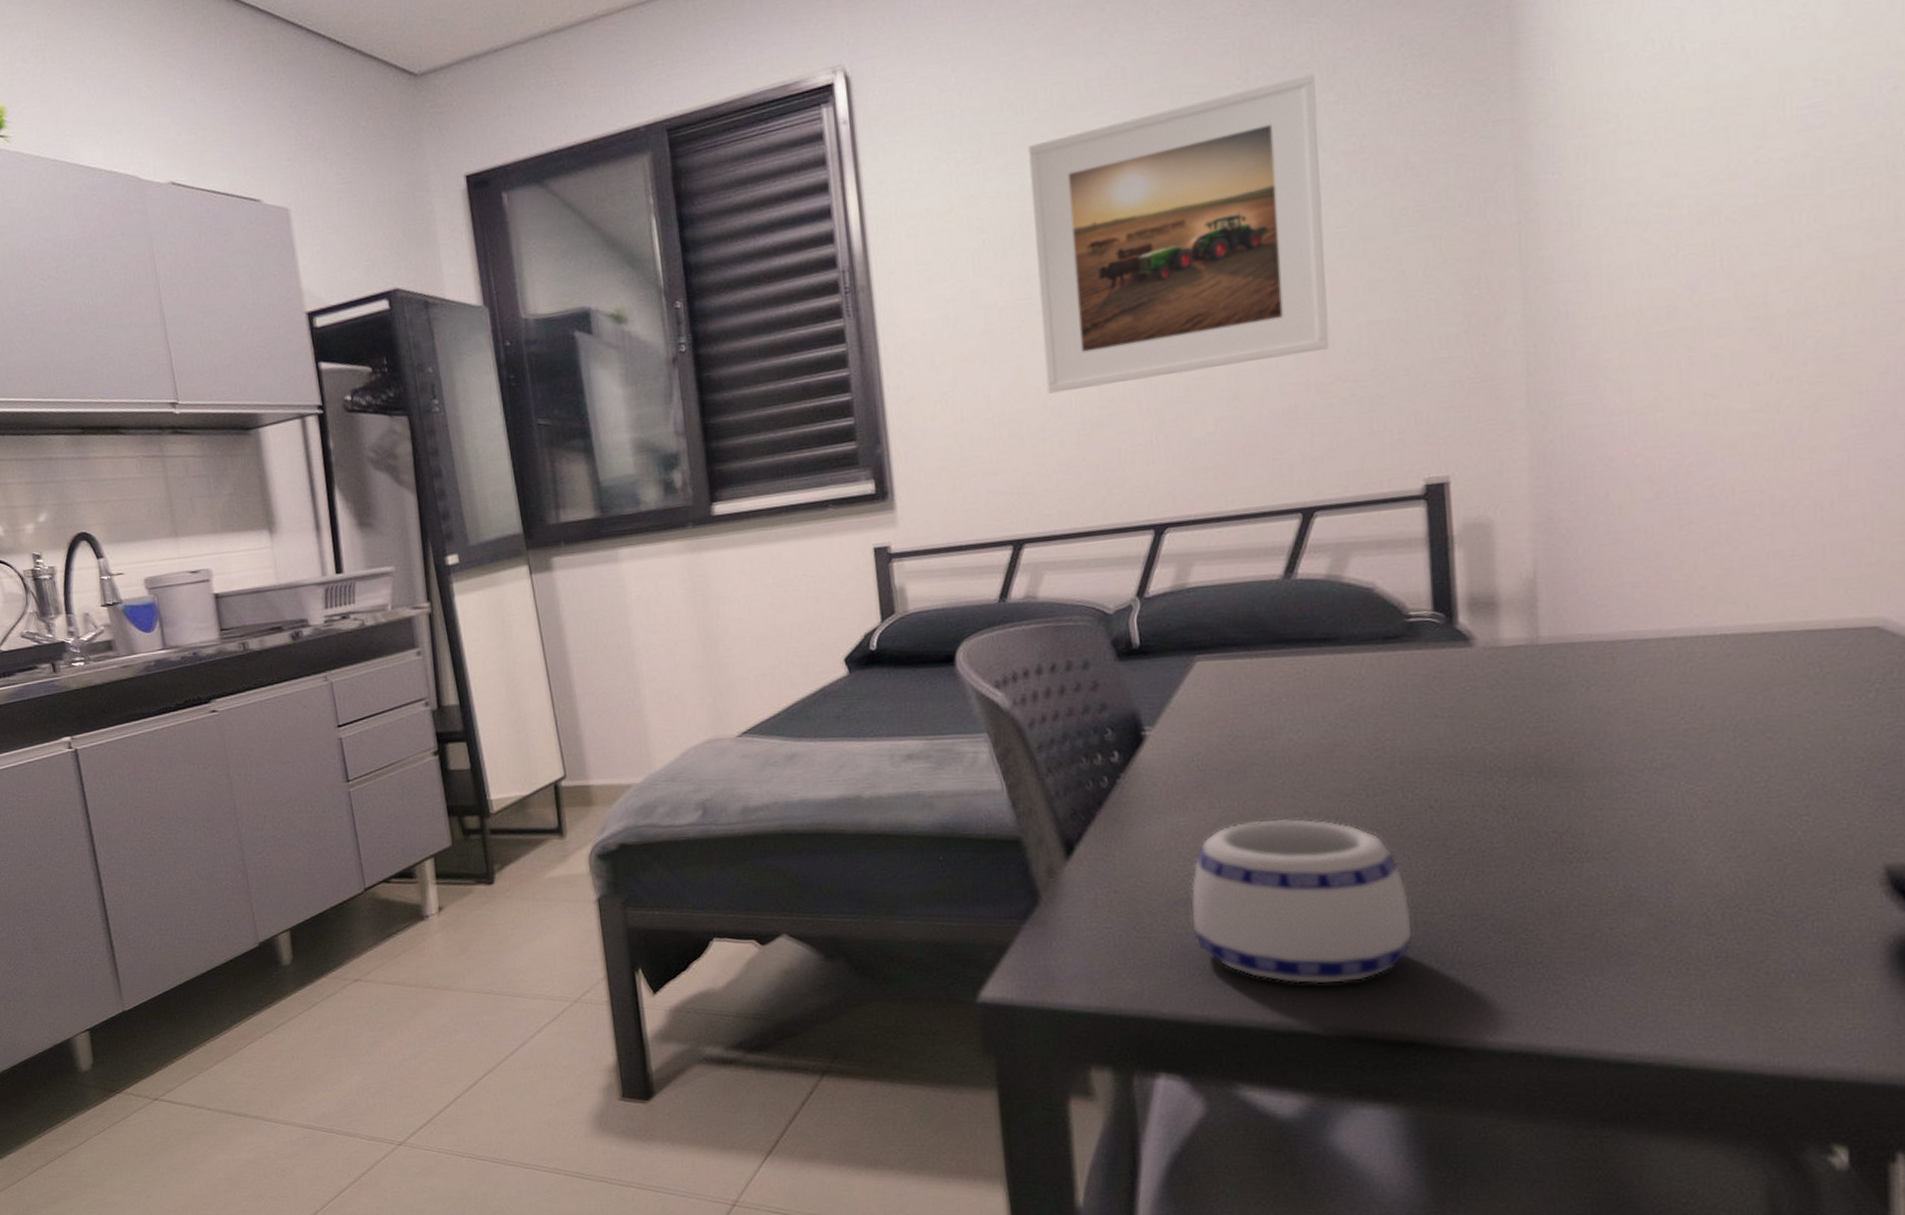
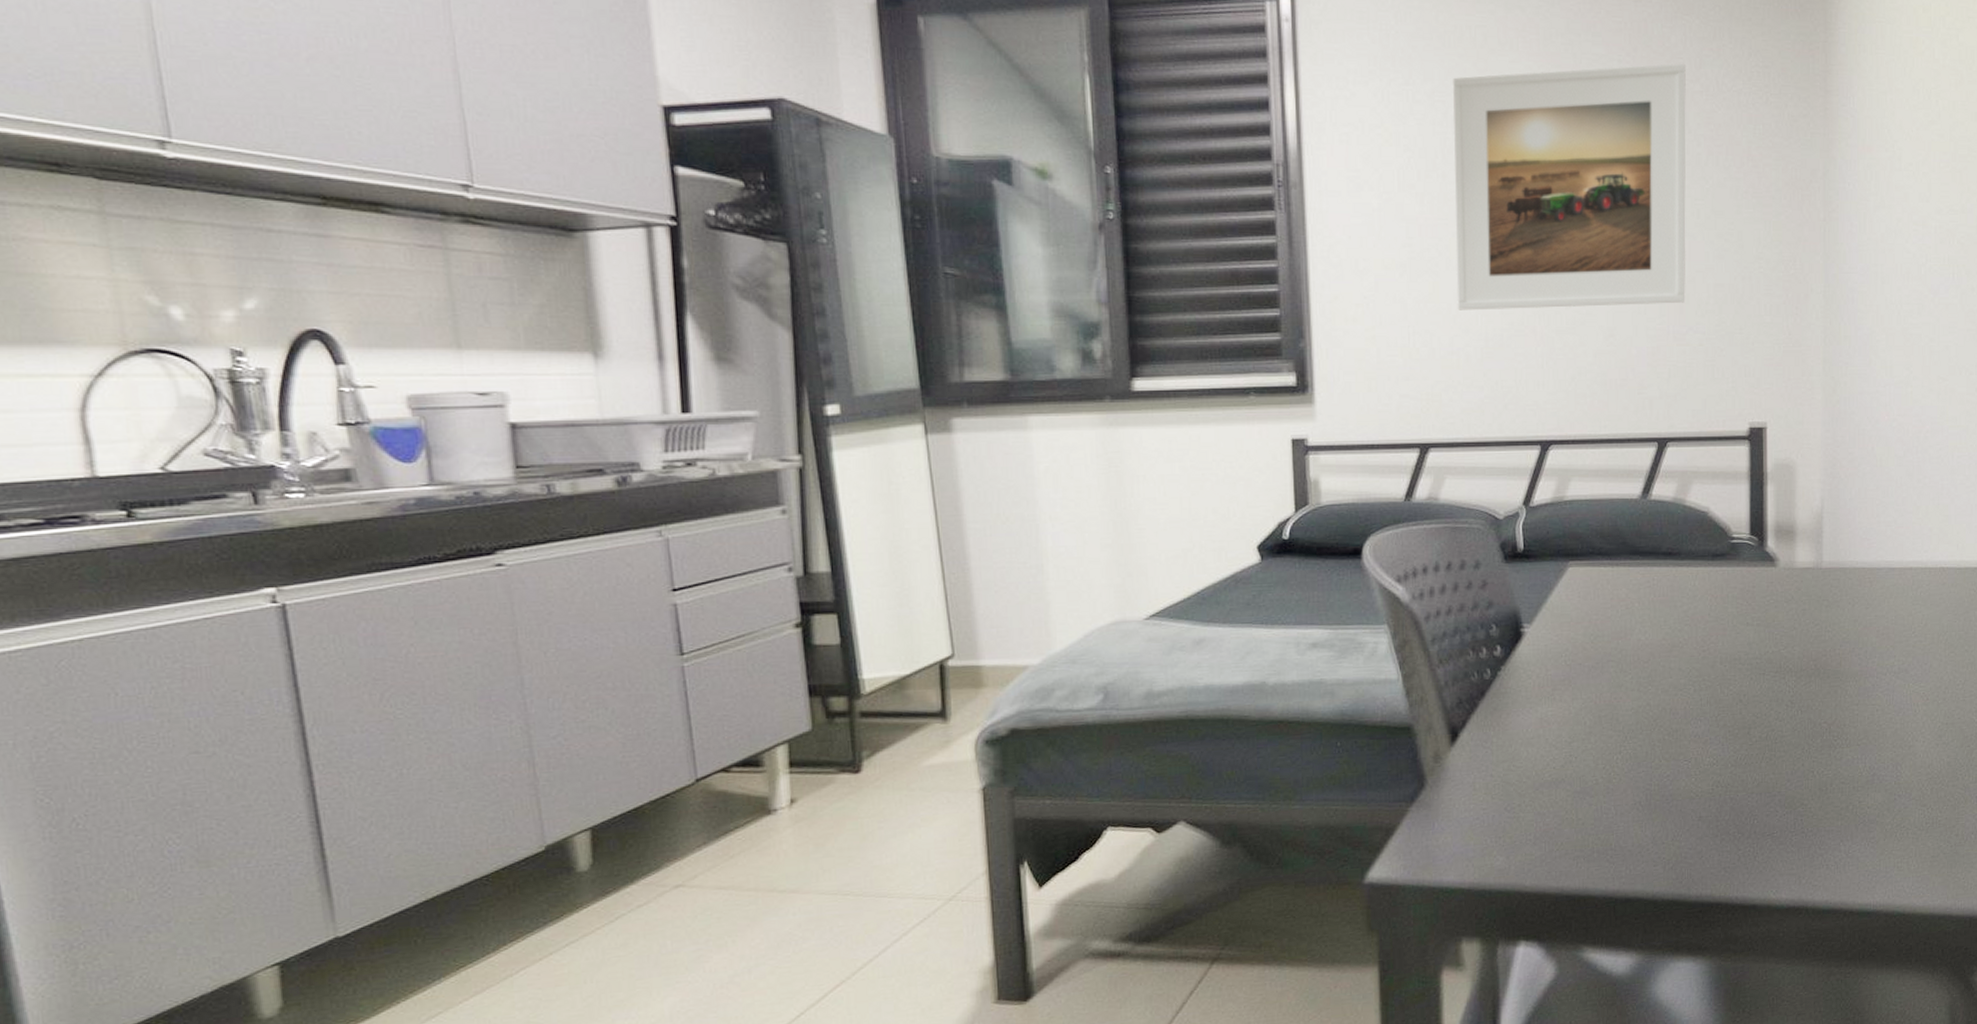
mug: present [1190,818,1413,984] -> none [1553,709,1722,855]

